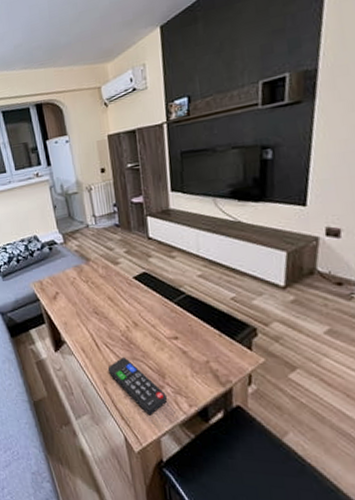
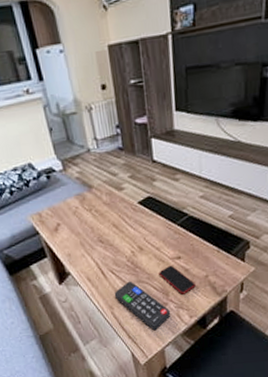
smartphone: none [154,345,195,379] -> present [159,265,196,295]

